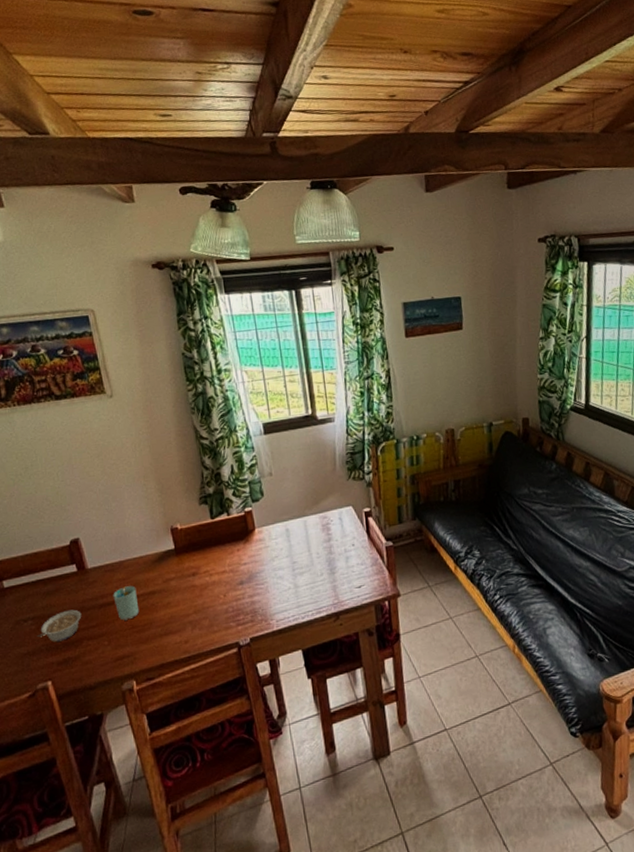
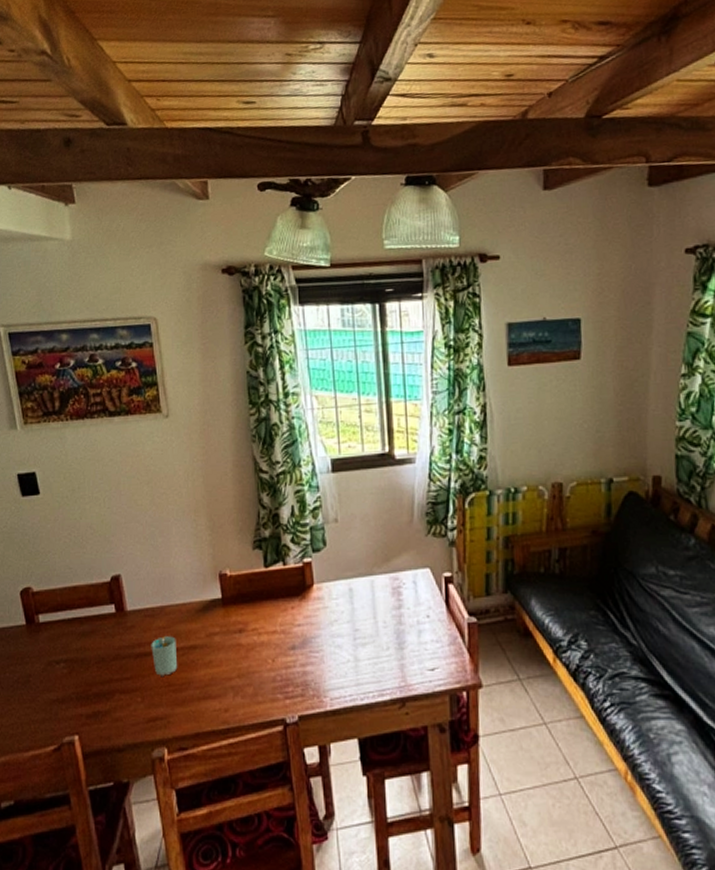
legume: present [37,609,82,642] -> none [68,656,116,691]

